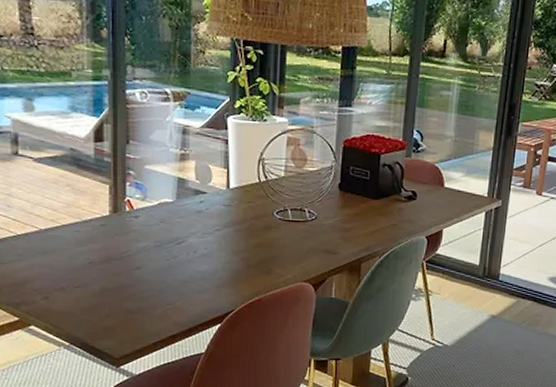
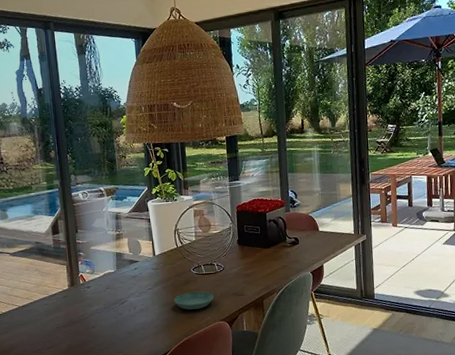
saucer: none [246,240,300,264] -> present [173,291,214,310]

